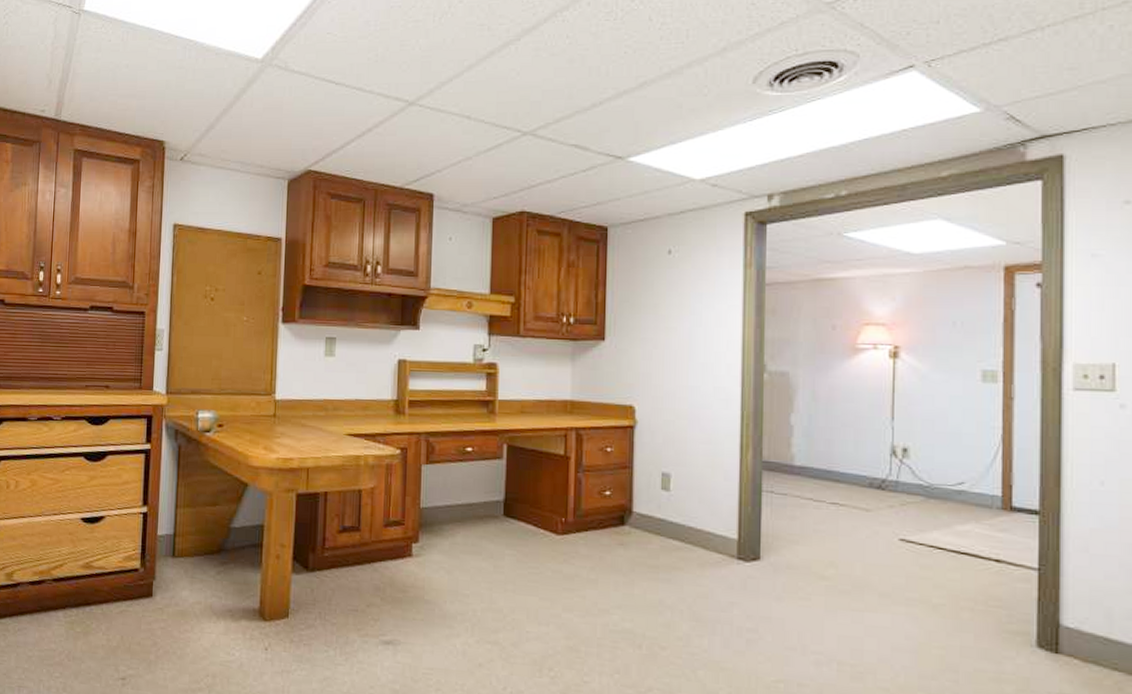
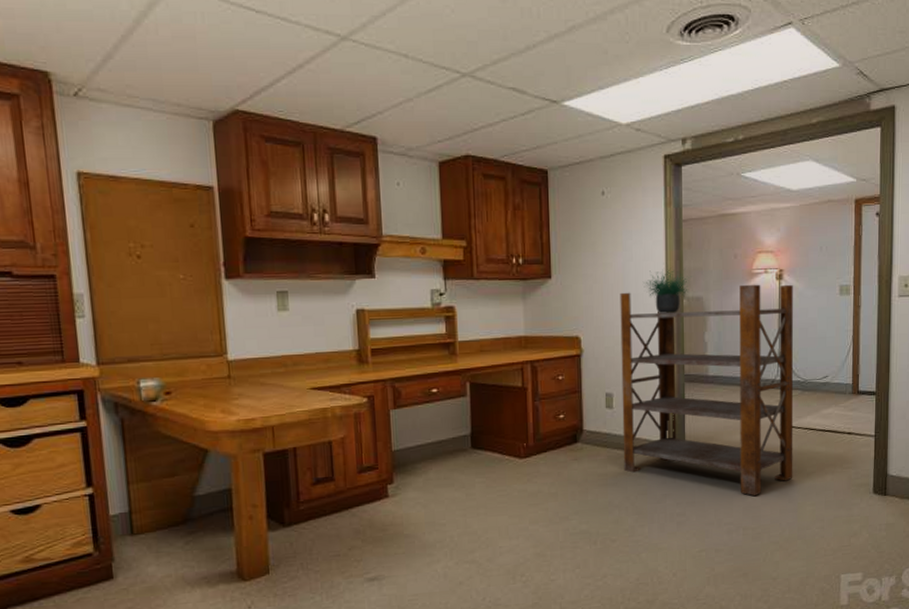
shelving unit: none [680,360,913,623] -> present [620,284,794,496]
potted plant: none [714,337,776,389] -> present [643,269,692,314]

